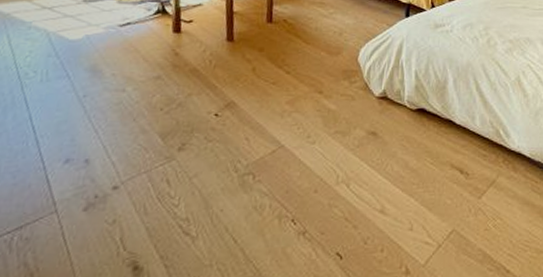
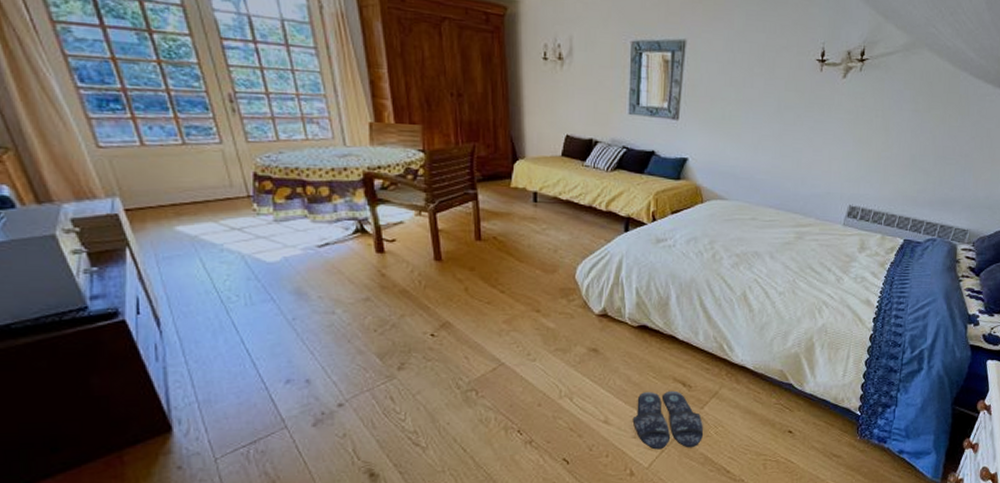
slippers: none [410,178,481,244] -> present [634,390,703,450]

